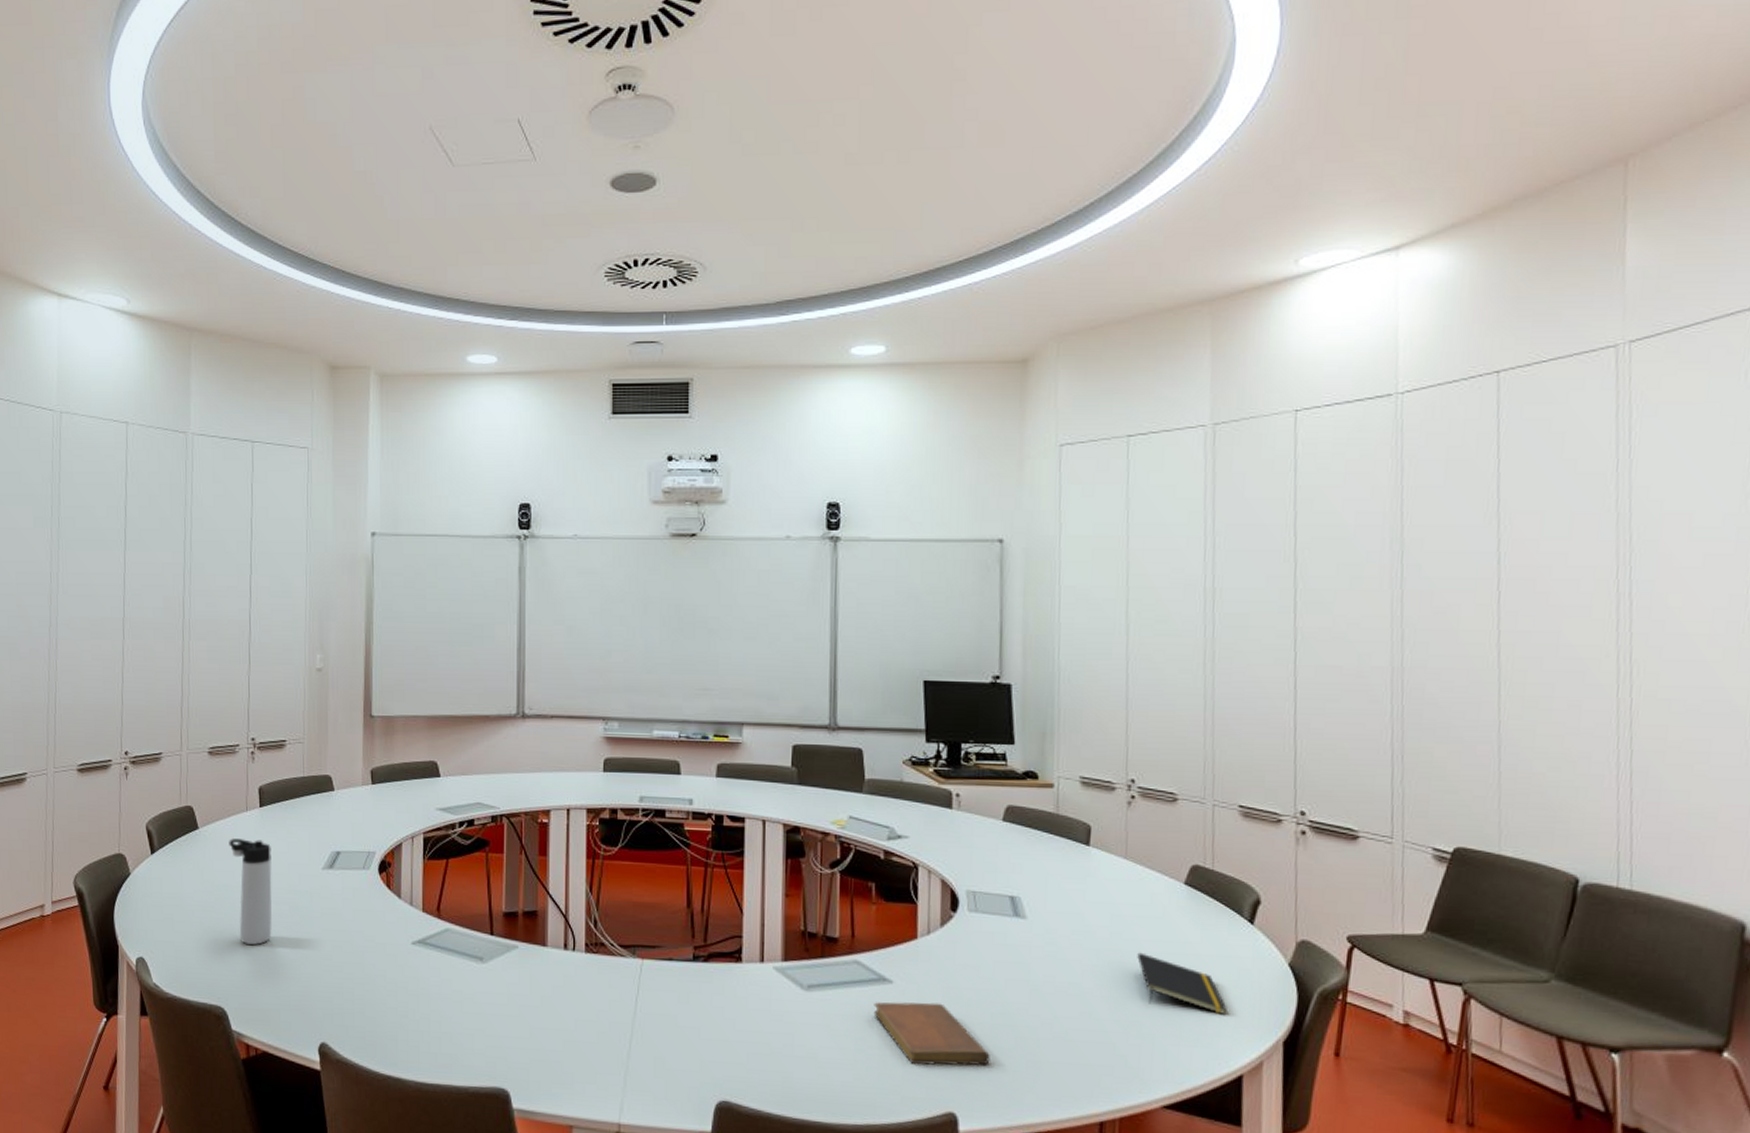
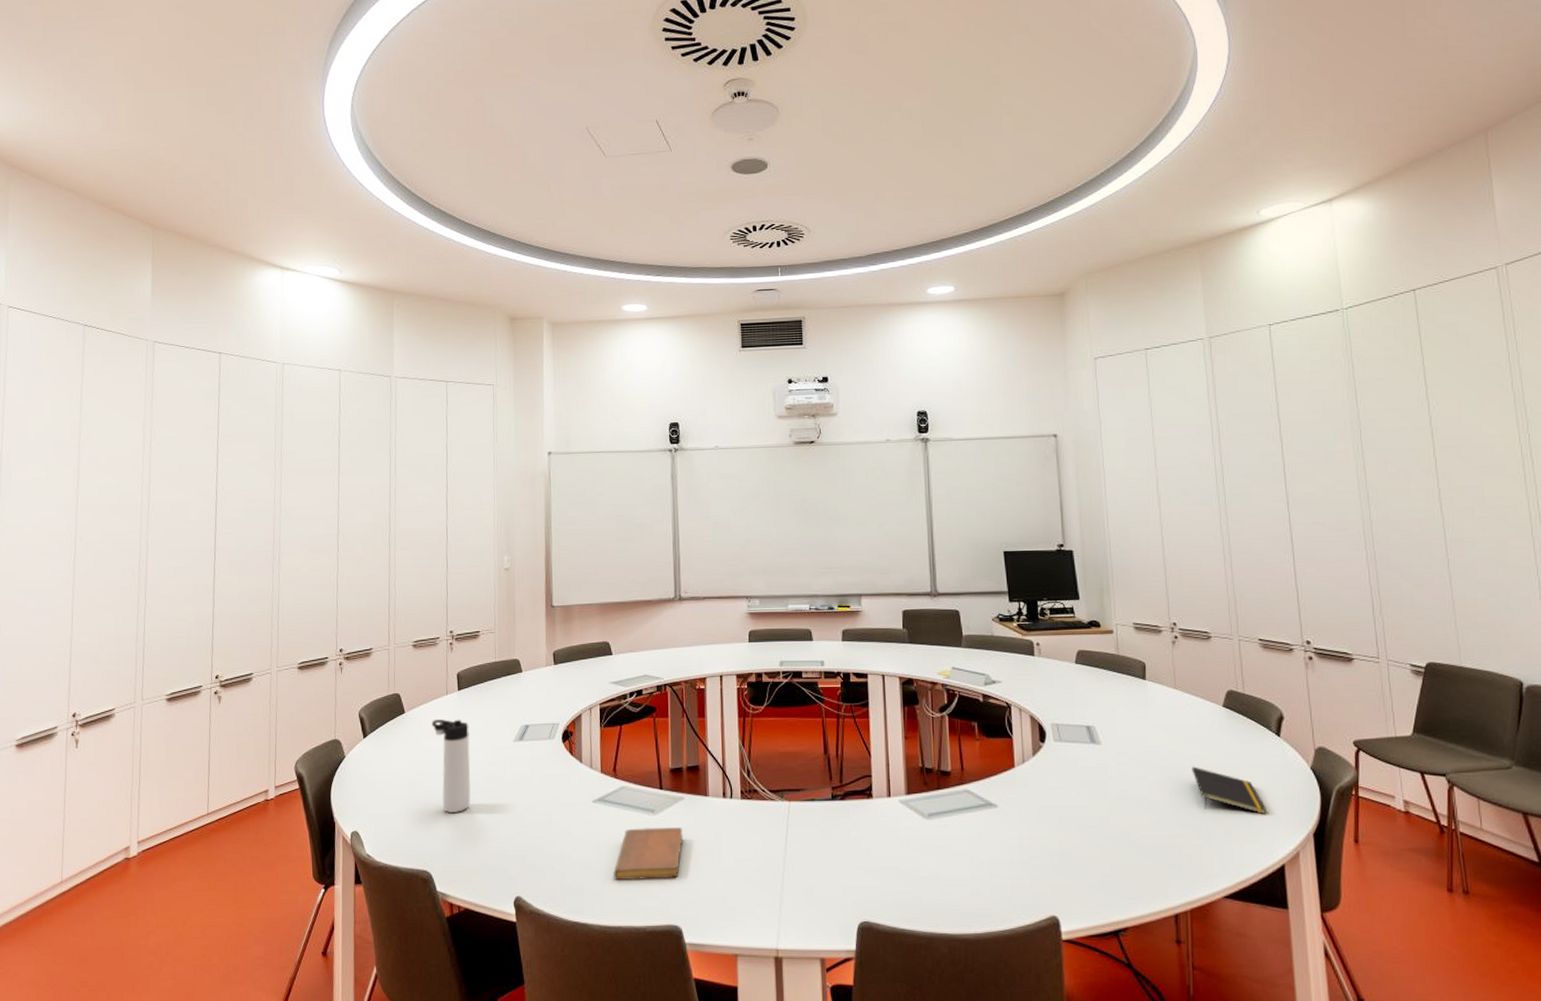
notebook: none [433,976,516,1036] -> present [613,827,683,881]
notebook: present [873,1002,990,1066] -> none [983,821,1082,877]

